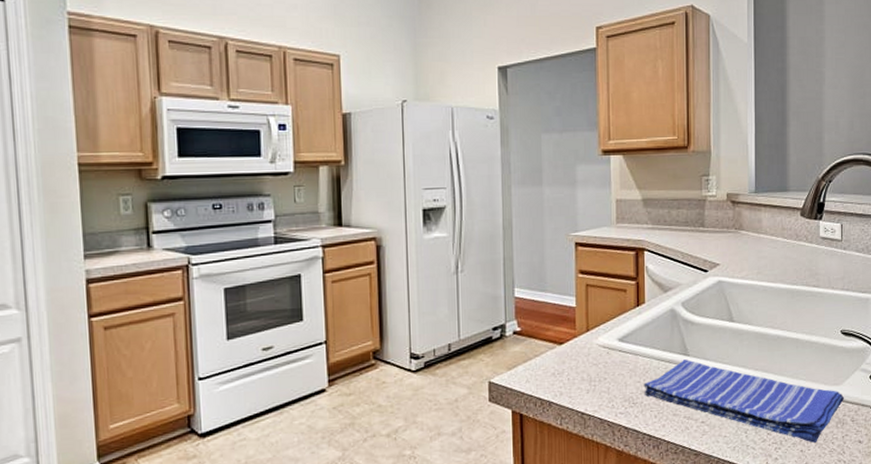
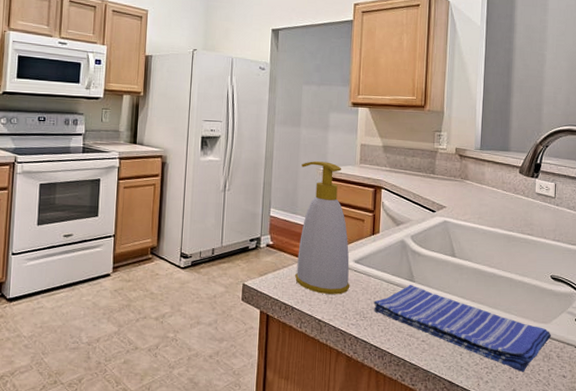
soap bottle: none [547,225,615,382] -> present [295,161,350,294]

